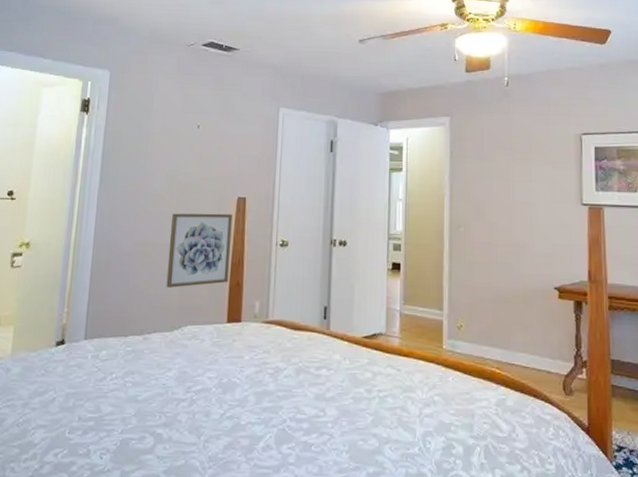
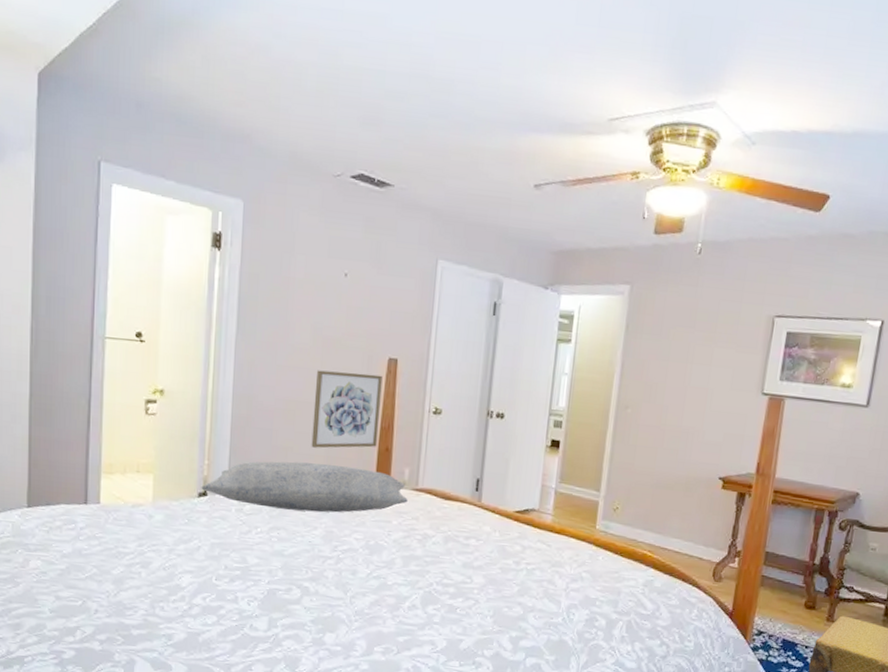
pillow: none [59,302,259,353] -> present [201,461,408,513]

